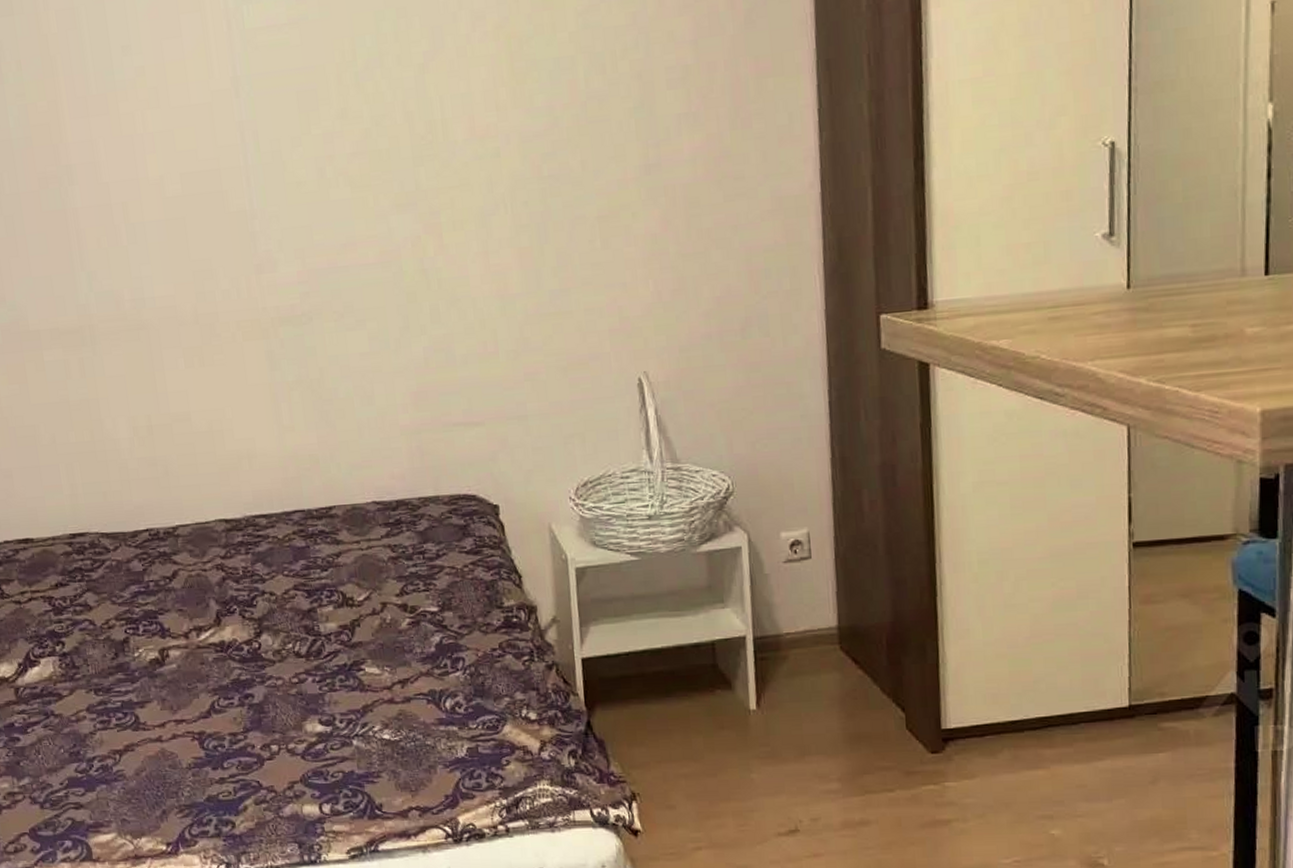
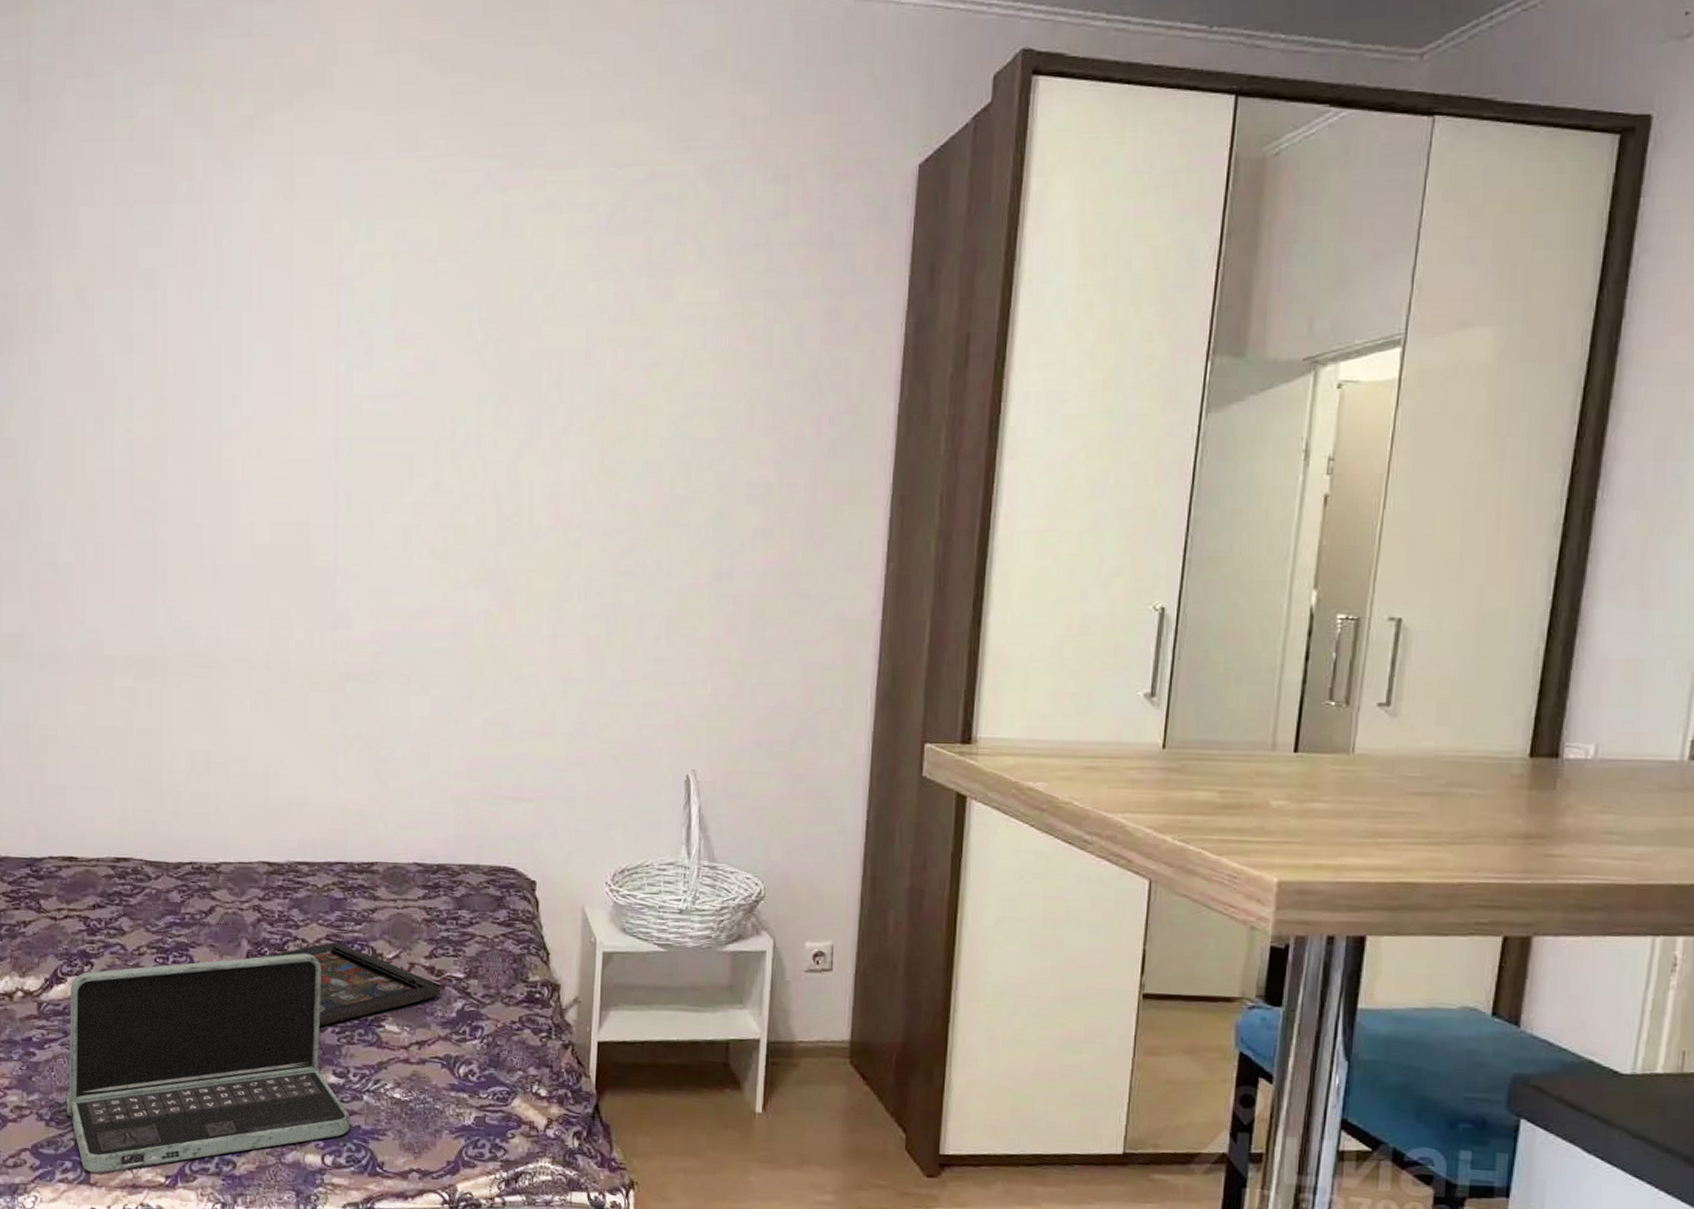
laptop: none [42,606,343,849] -> present [49,953,350,1174]
decorative tray: none [228,591,418,677] -> present [258,942,442,1027]

